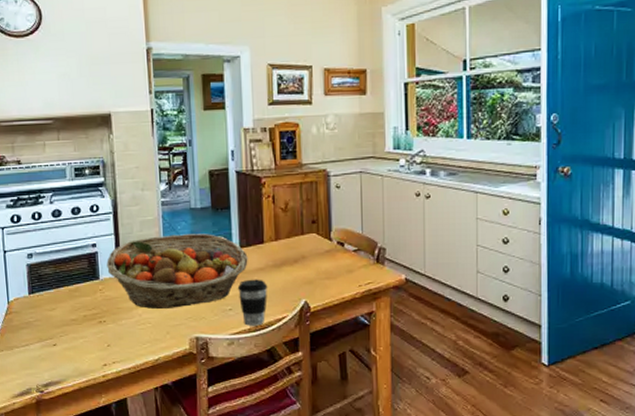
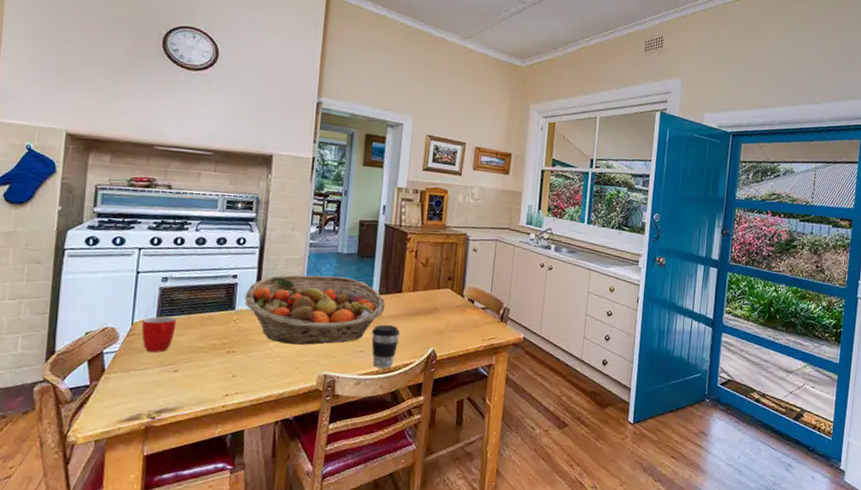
mug: none [16,292,48,328] -> present [141,316,177,353]

